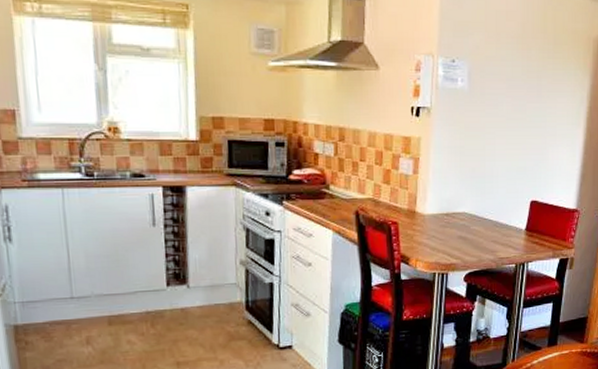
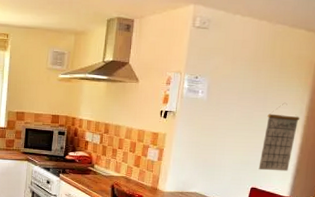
calendar: none [538,90,582,178] -> present [258,102,300,171]

